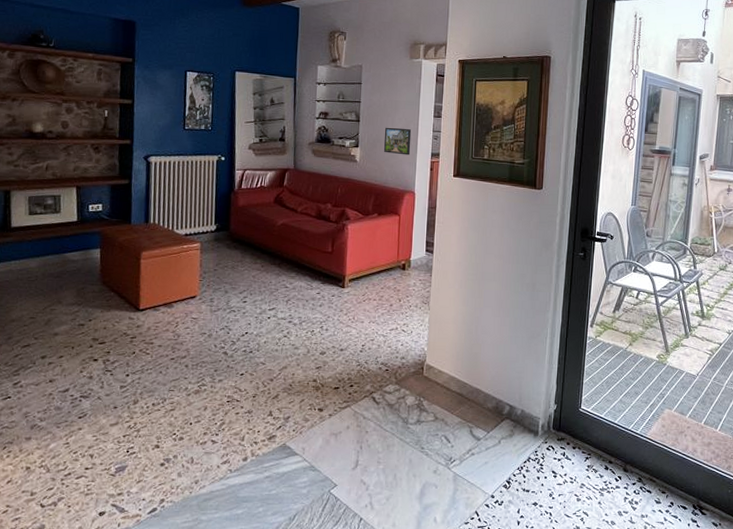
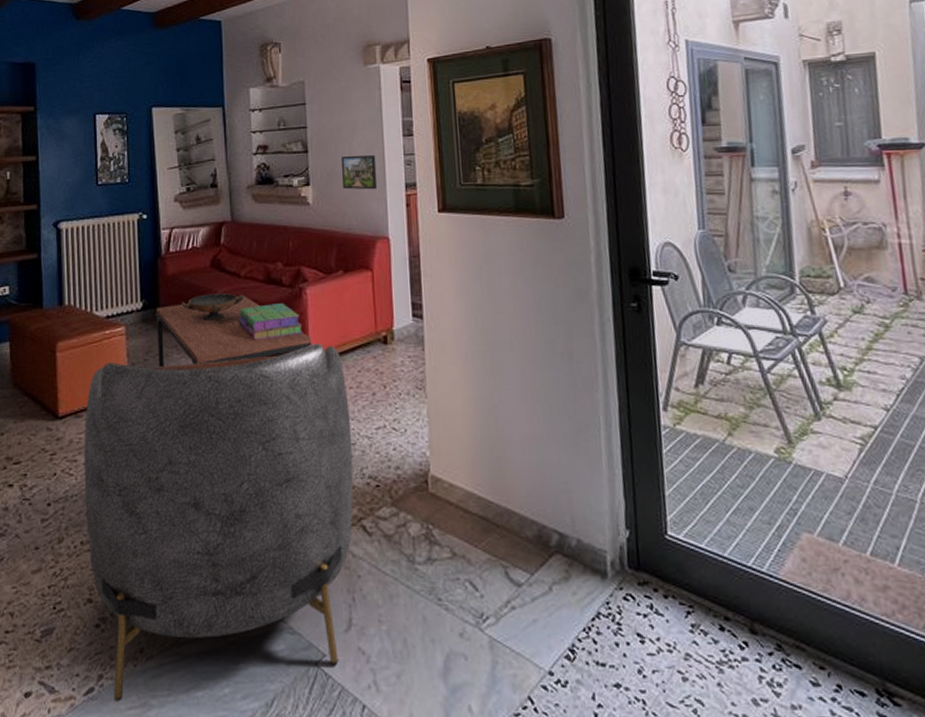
armchair: none [158,266,372,518] -> present [84,343,354,702]
coffee table: none [225,226,349,277] -> present [155,296,312,368]
decorative bowl: none [248,223,299,245] -> present [181,293,245,322]
stack of books: none [292,234,343,261] -> present [238,303,303,340]

